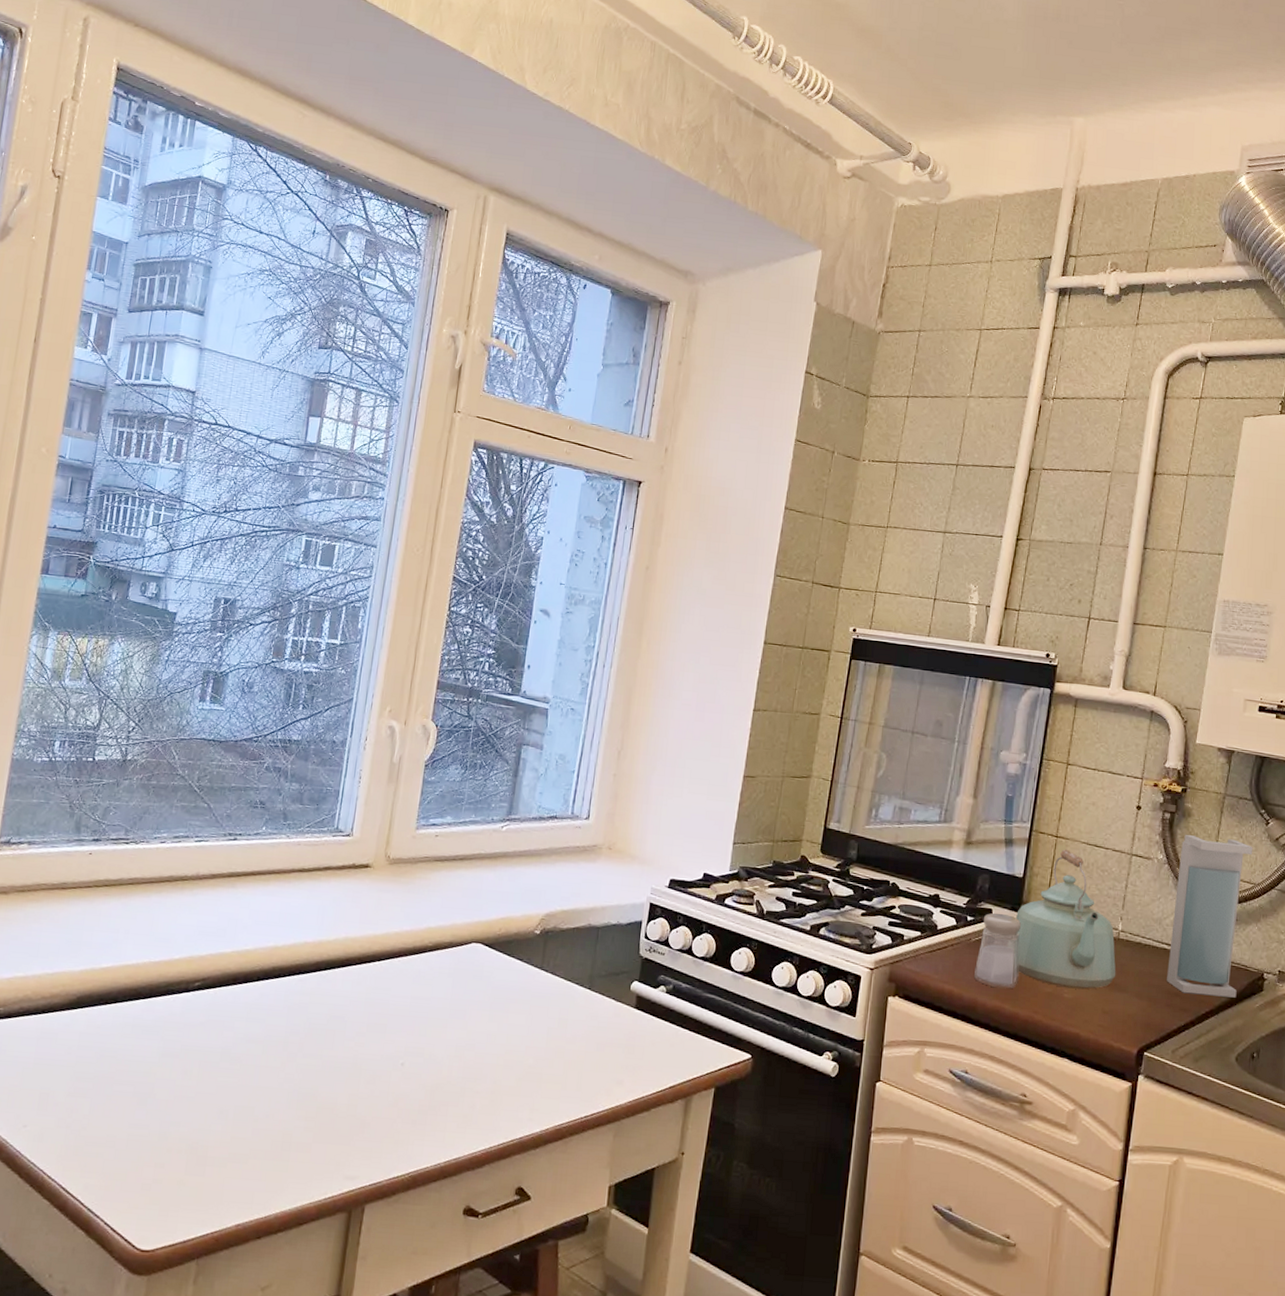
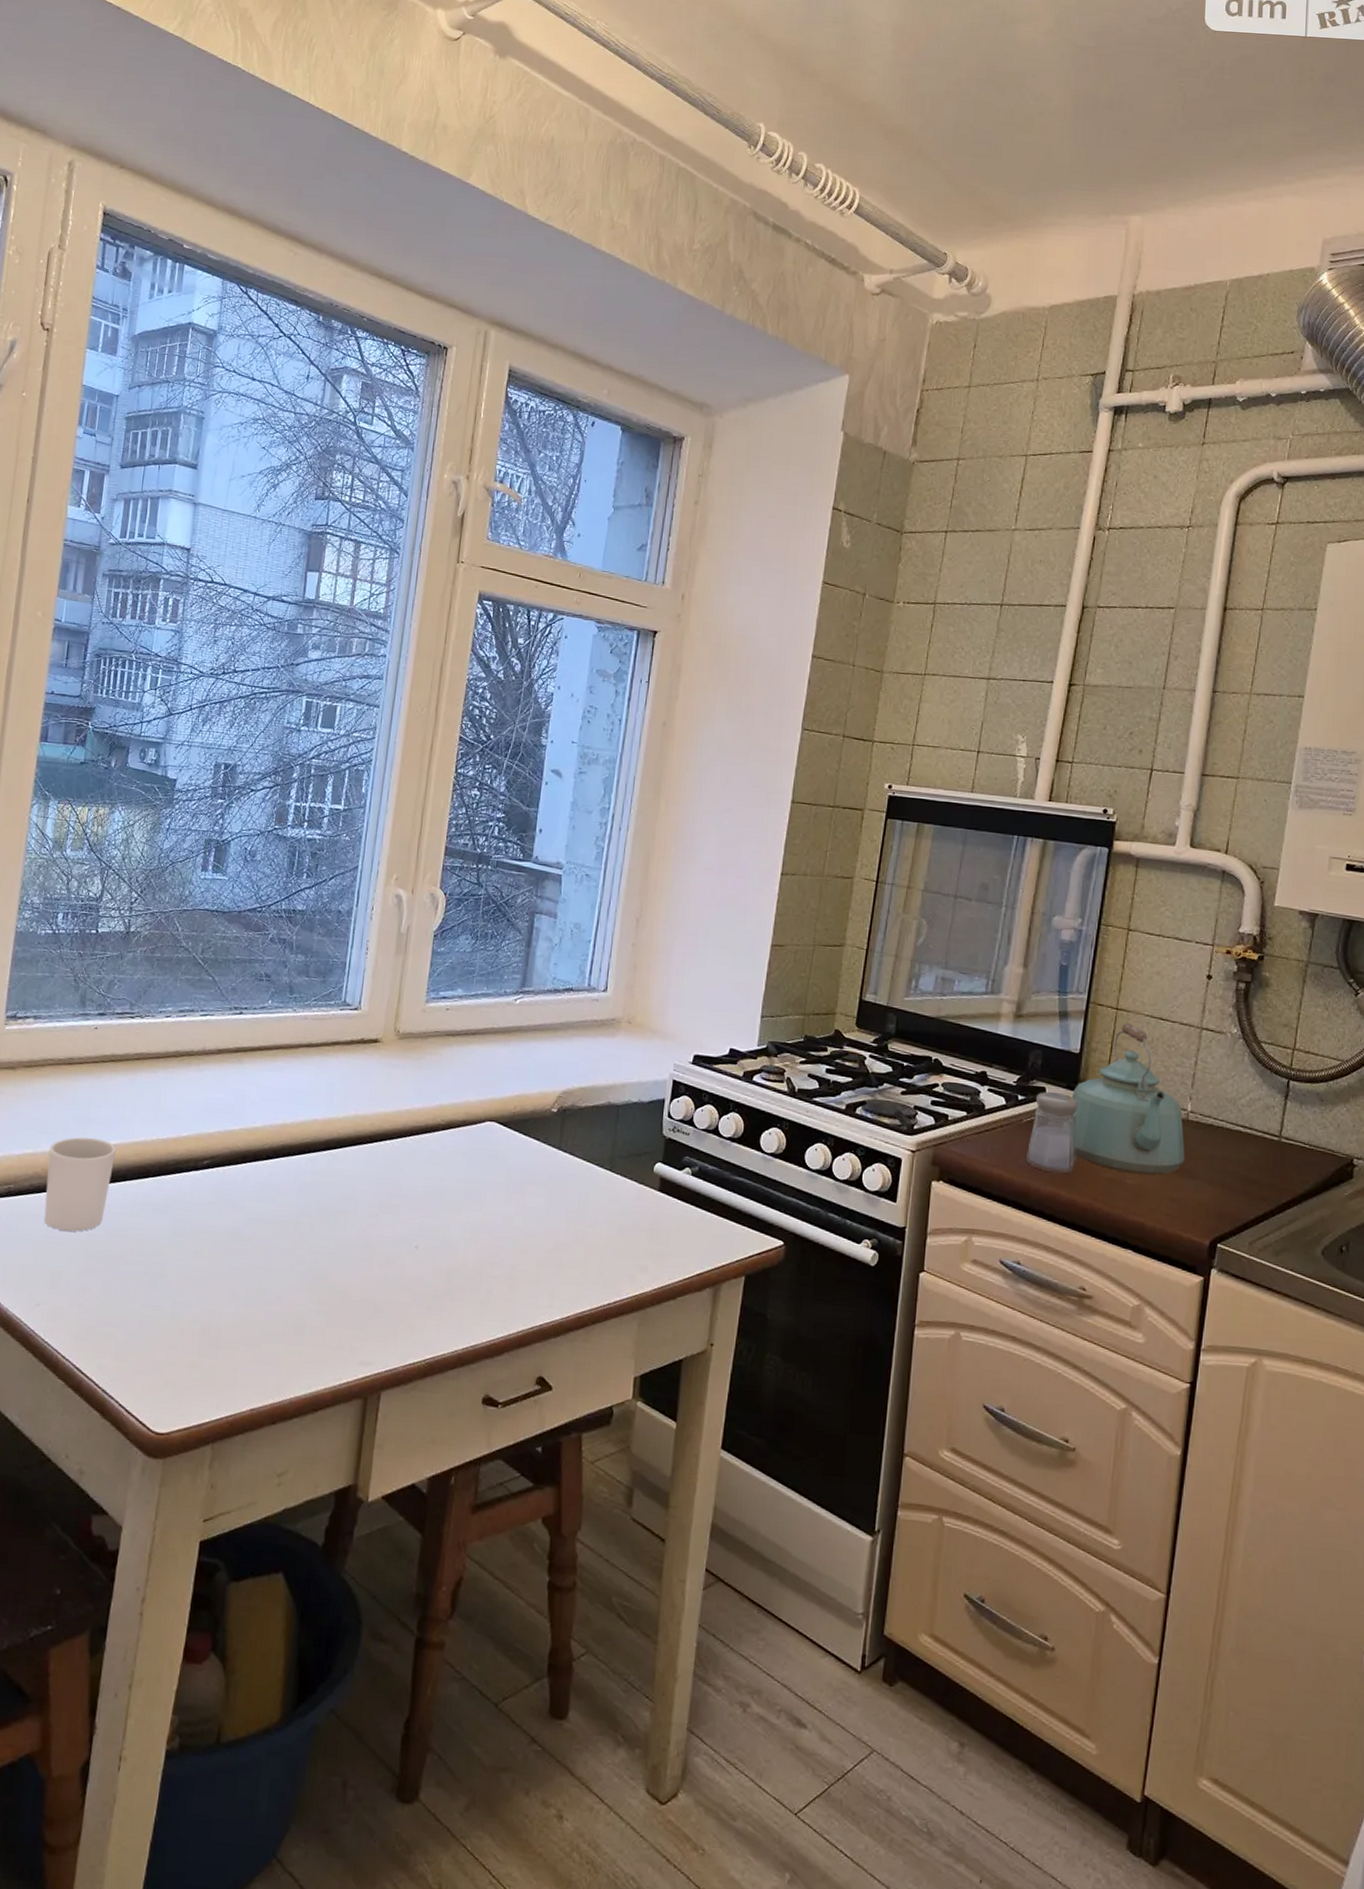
mug: none [33,960,107,1053] -> present [43,1137,116,1232]
soap dispenser: present [1167,835,1253,998] -> none [1242,1007,1341,1186]

